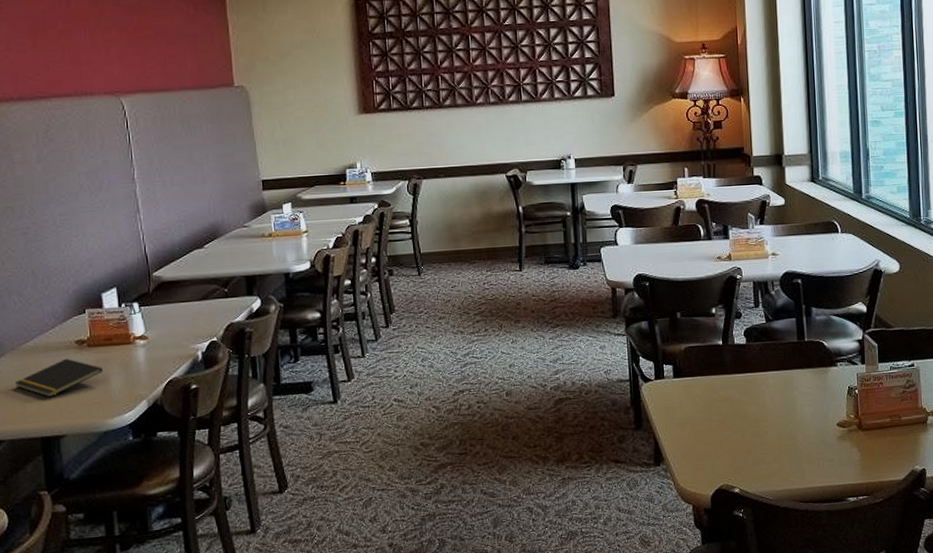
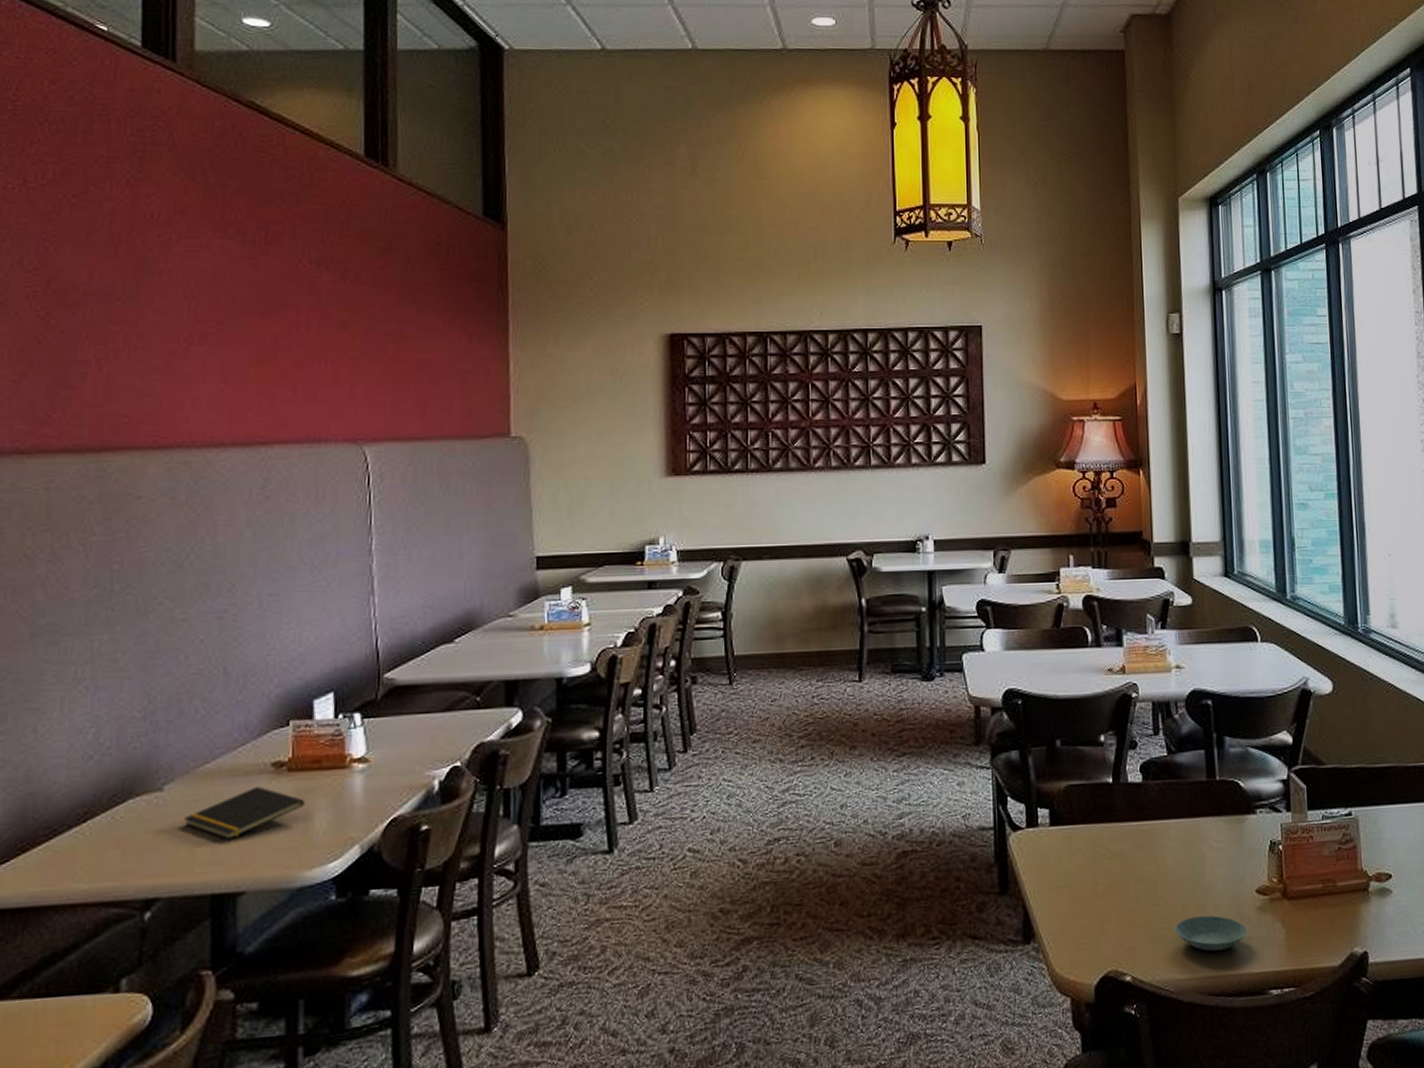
saucer: none [773,443,830,470] -> present [1175,915,1248,952]

